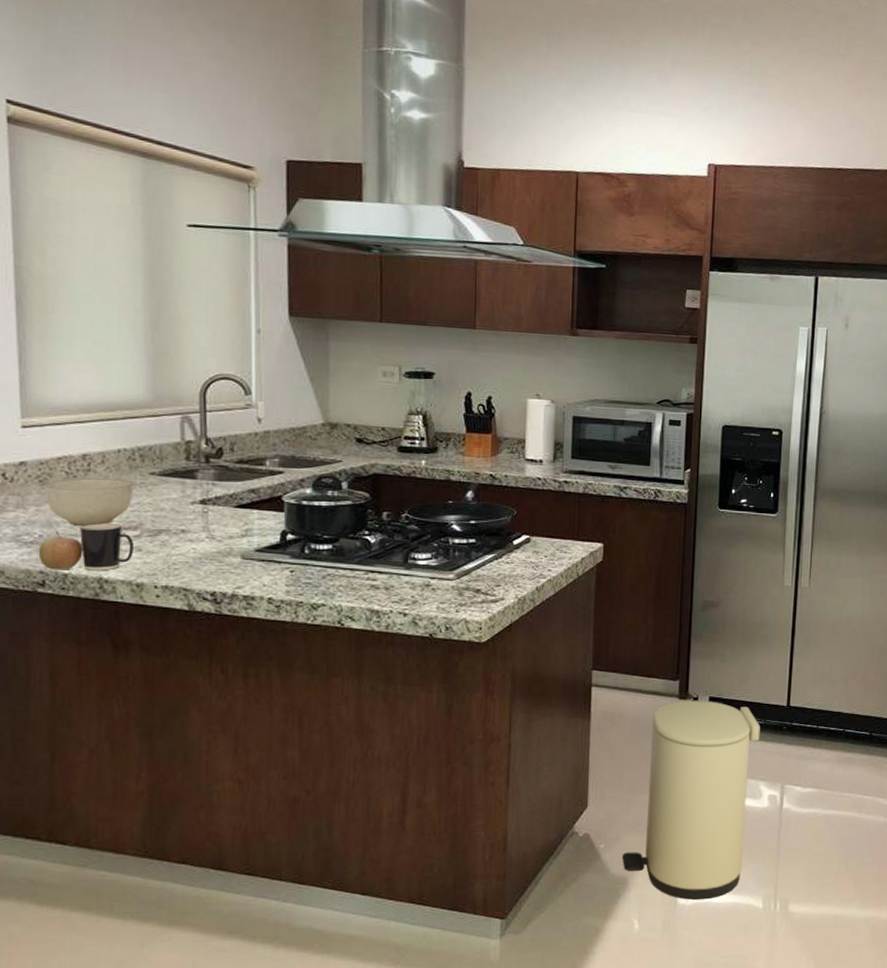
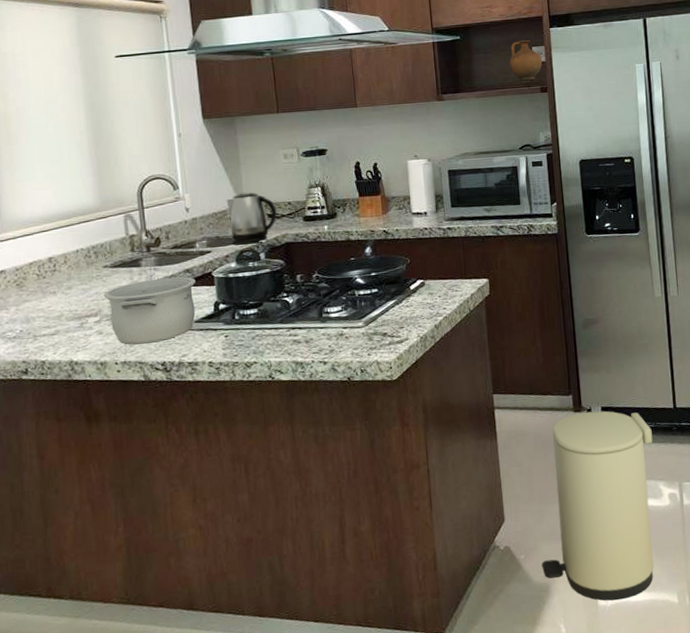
fruit: present [38,531,83,570] -> none [20,325,56,359]
bowl: present [44,477,134,526] -> none [20,274,92,319]
mug: present [78,523,133,571] -> none [51,313,96,356]
cooking pot: none [146,495,261,569] -> present [103,276,196,345]
kettle: none [307,409,367,470] -> present [226,192,277,245]
ceramic jug: none [658,280,696,328] -> present [509,40,542,81]

